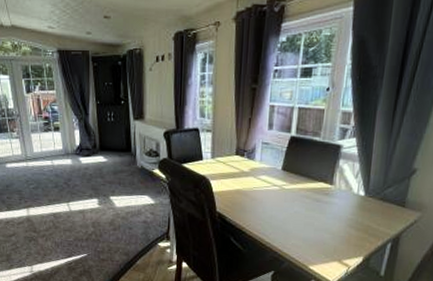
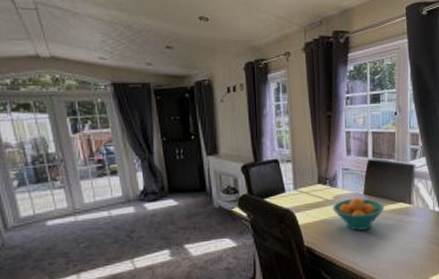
fruit bowl: none [247,172,303,205] -> present [332,198,385,231]

